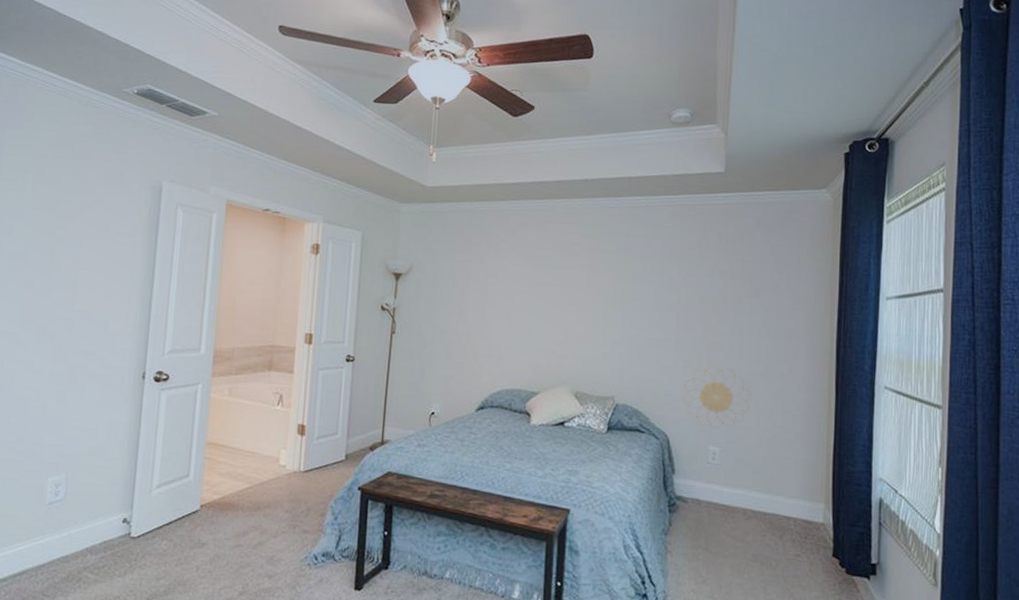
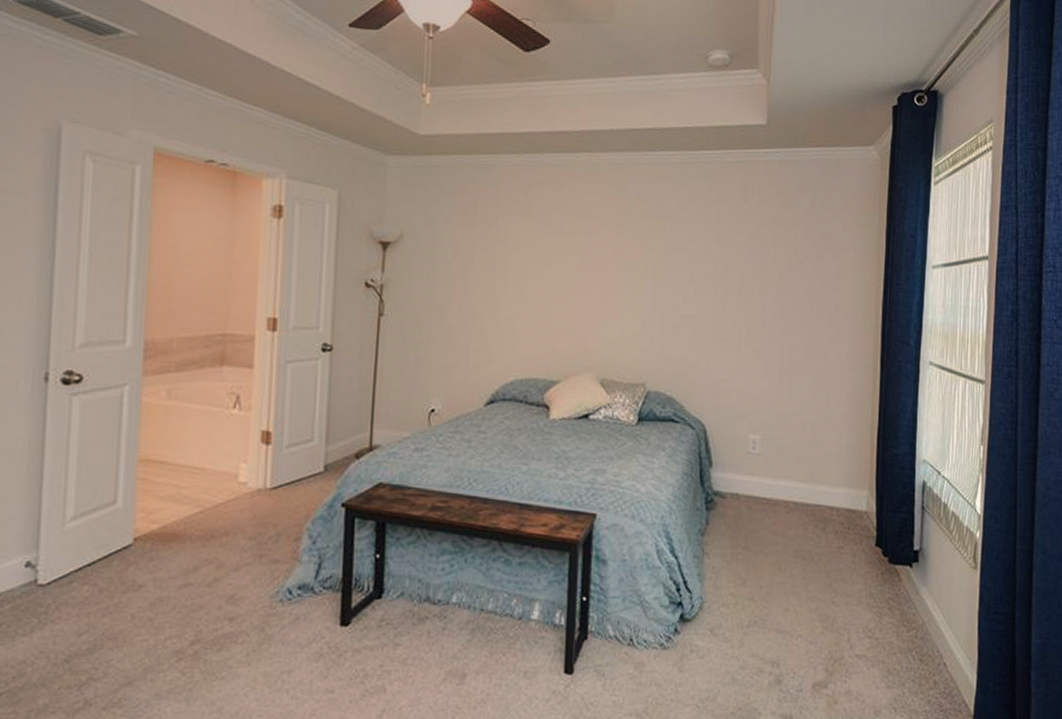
decorative wall piece: present [682,364,751,428] -> none [720,343,794,414]

